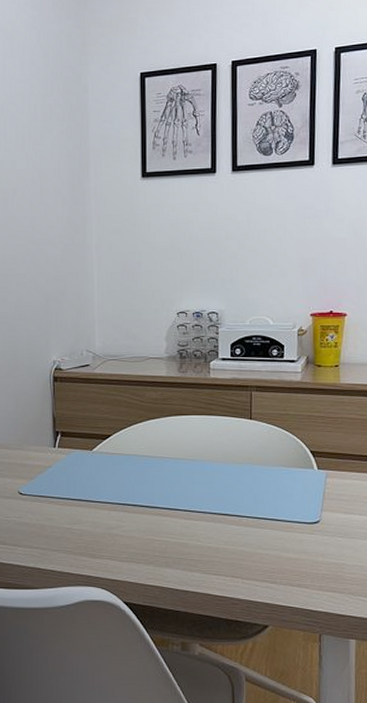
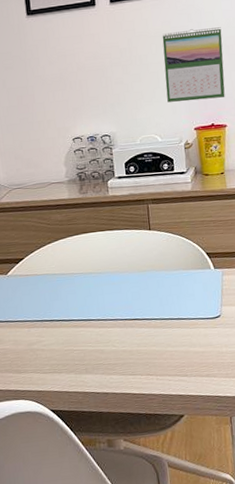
calendar: none [283,207,351,284] -> present [162,27,225,102]

